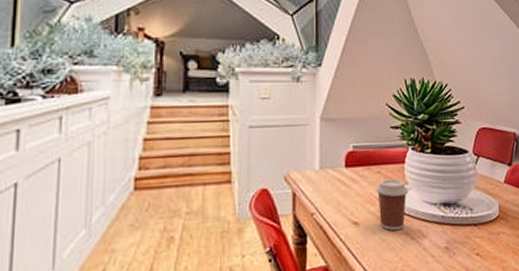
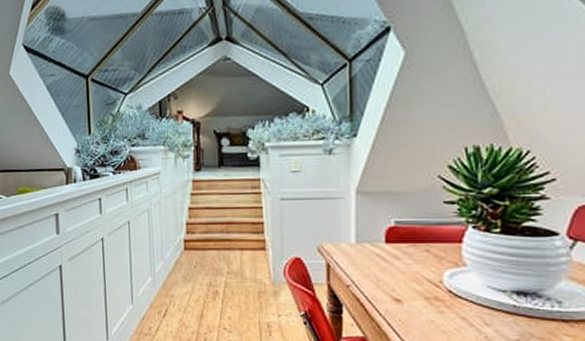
coffee cup: present [376,179,409,231] -> none [423,259,467,314]

